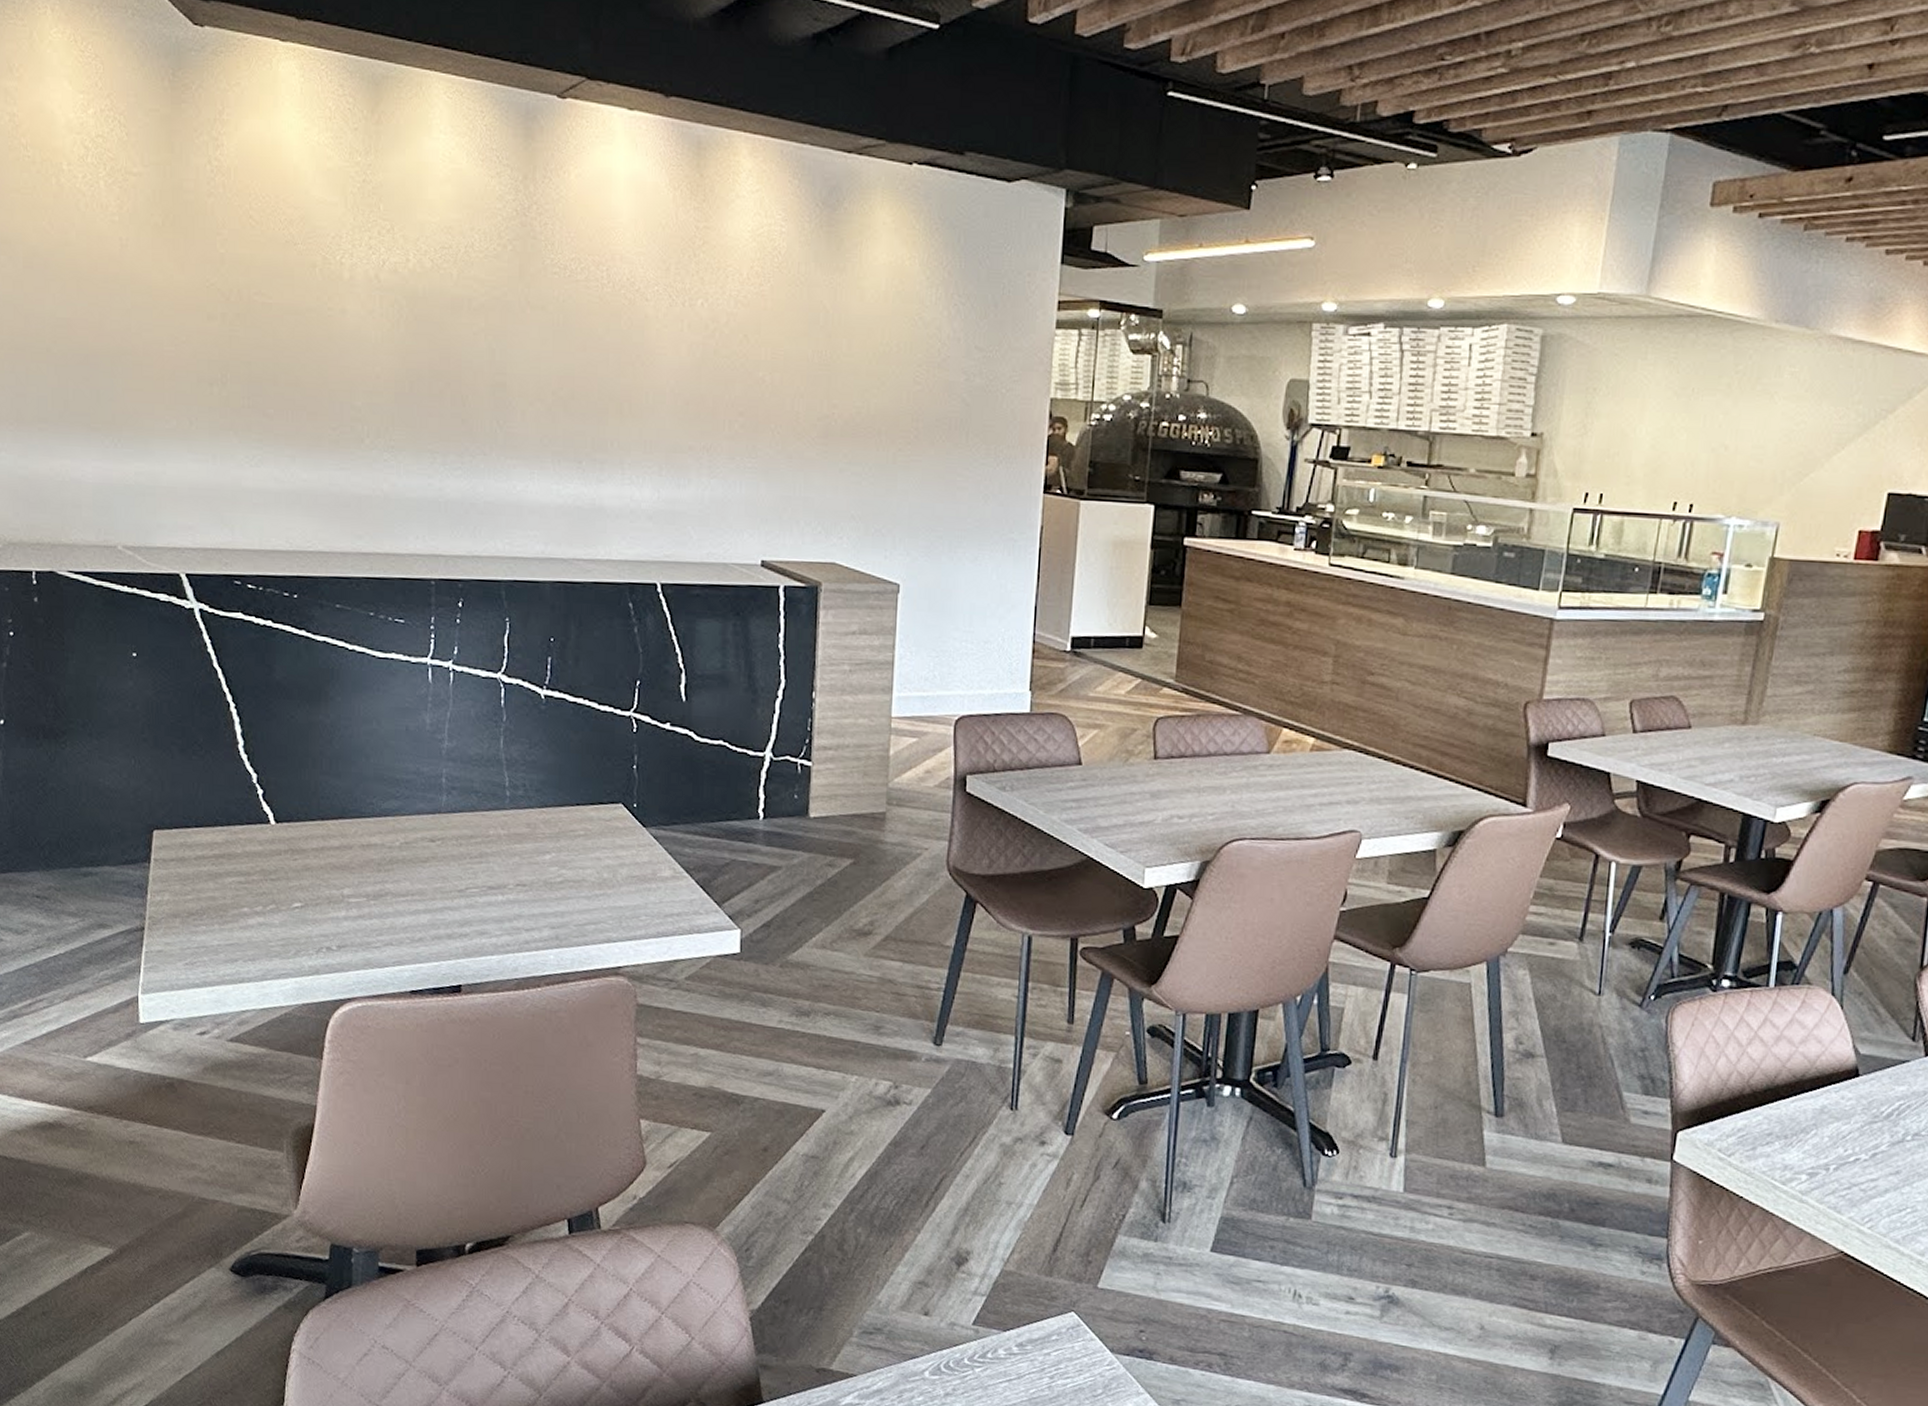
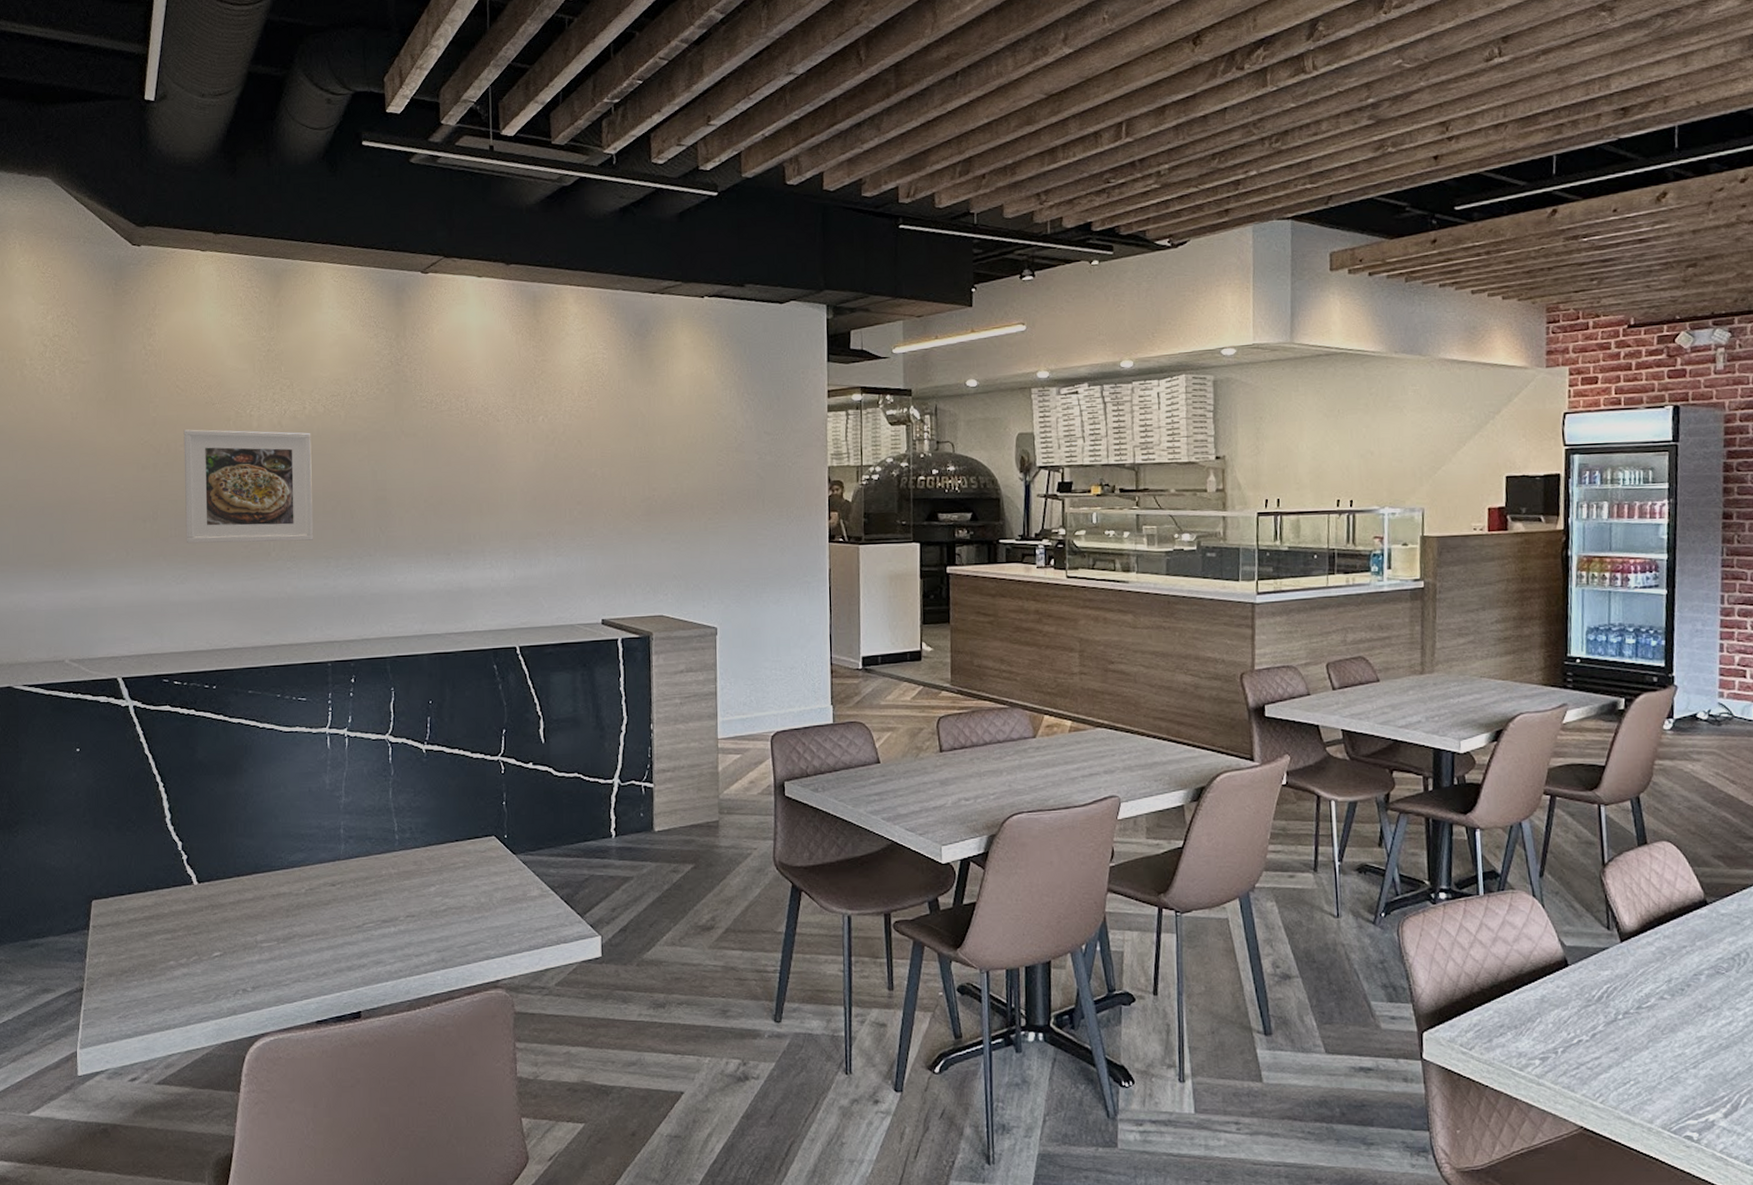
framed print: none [258,273,415,429] -> present [183,429,313,544]

